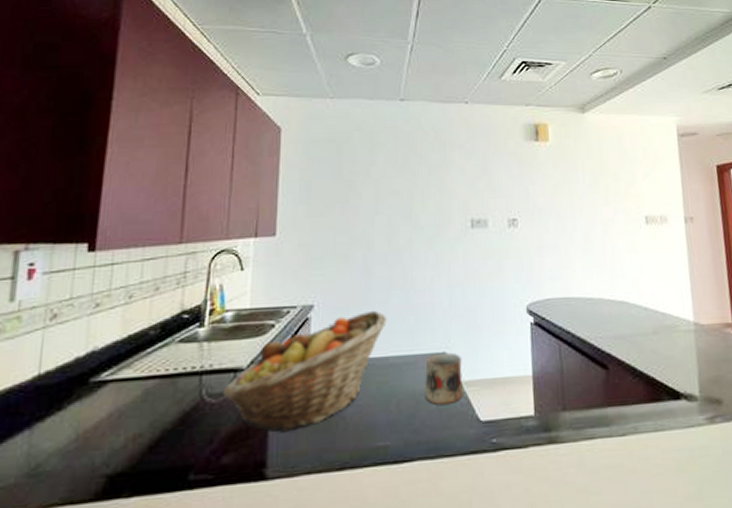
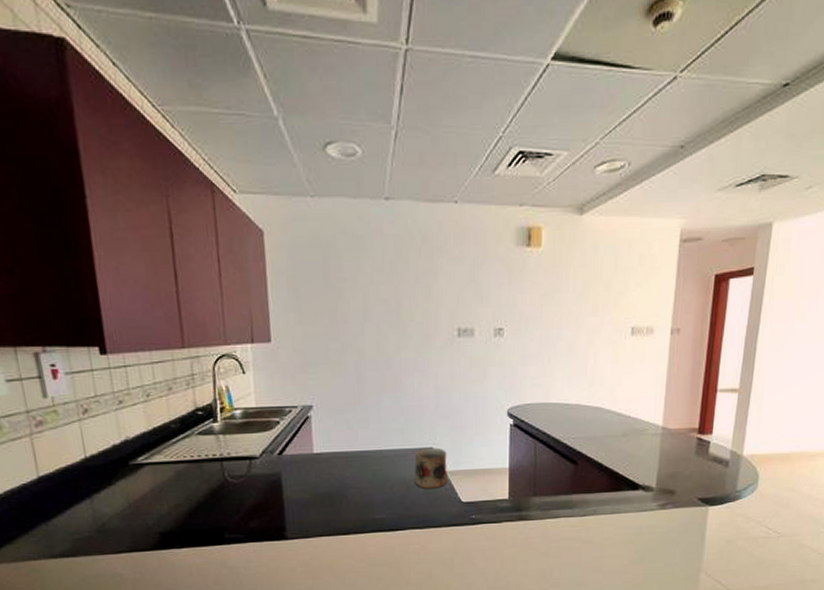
fruit basket: present [222,310,387,433] -> none [242,411,379,506]

